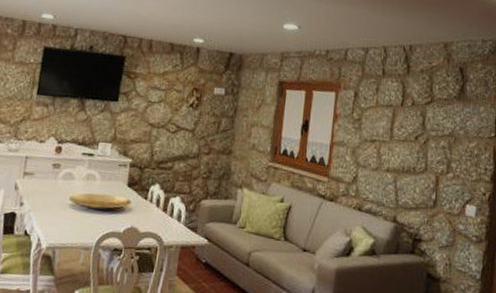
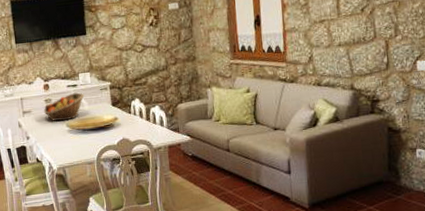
fruit basket: none [48,162,99,193] -> present [43,92,85,121]

